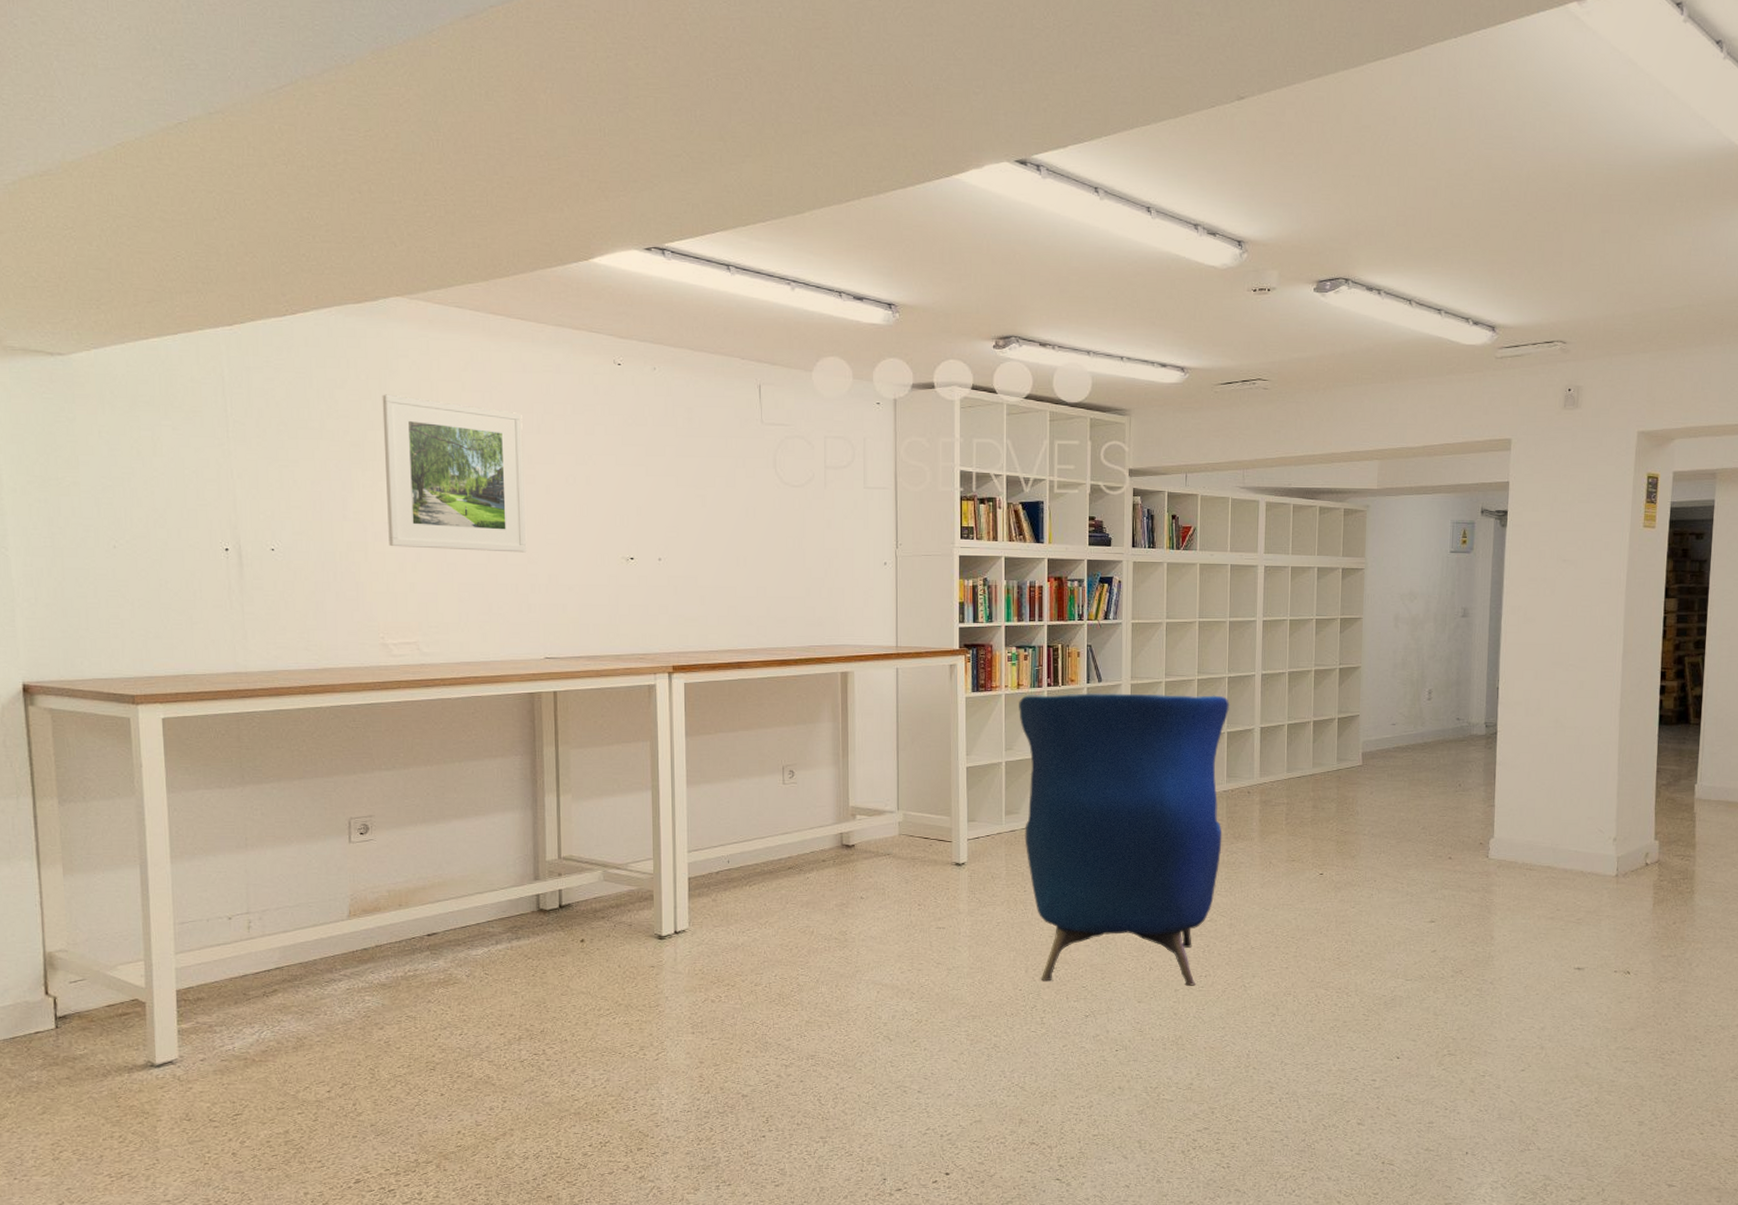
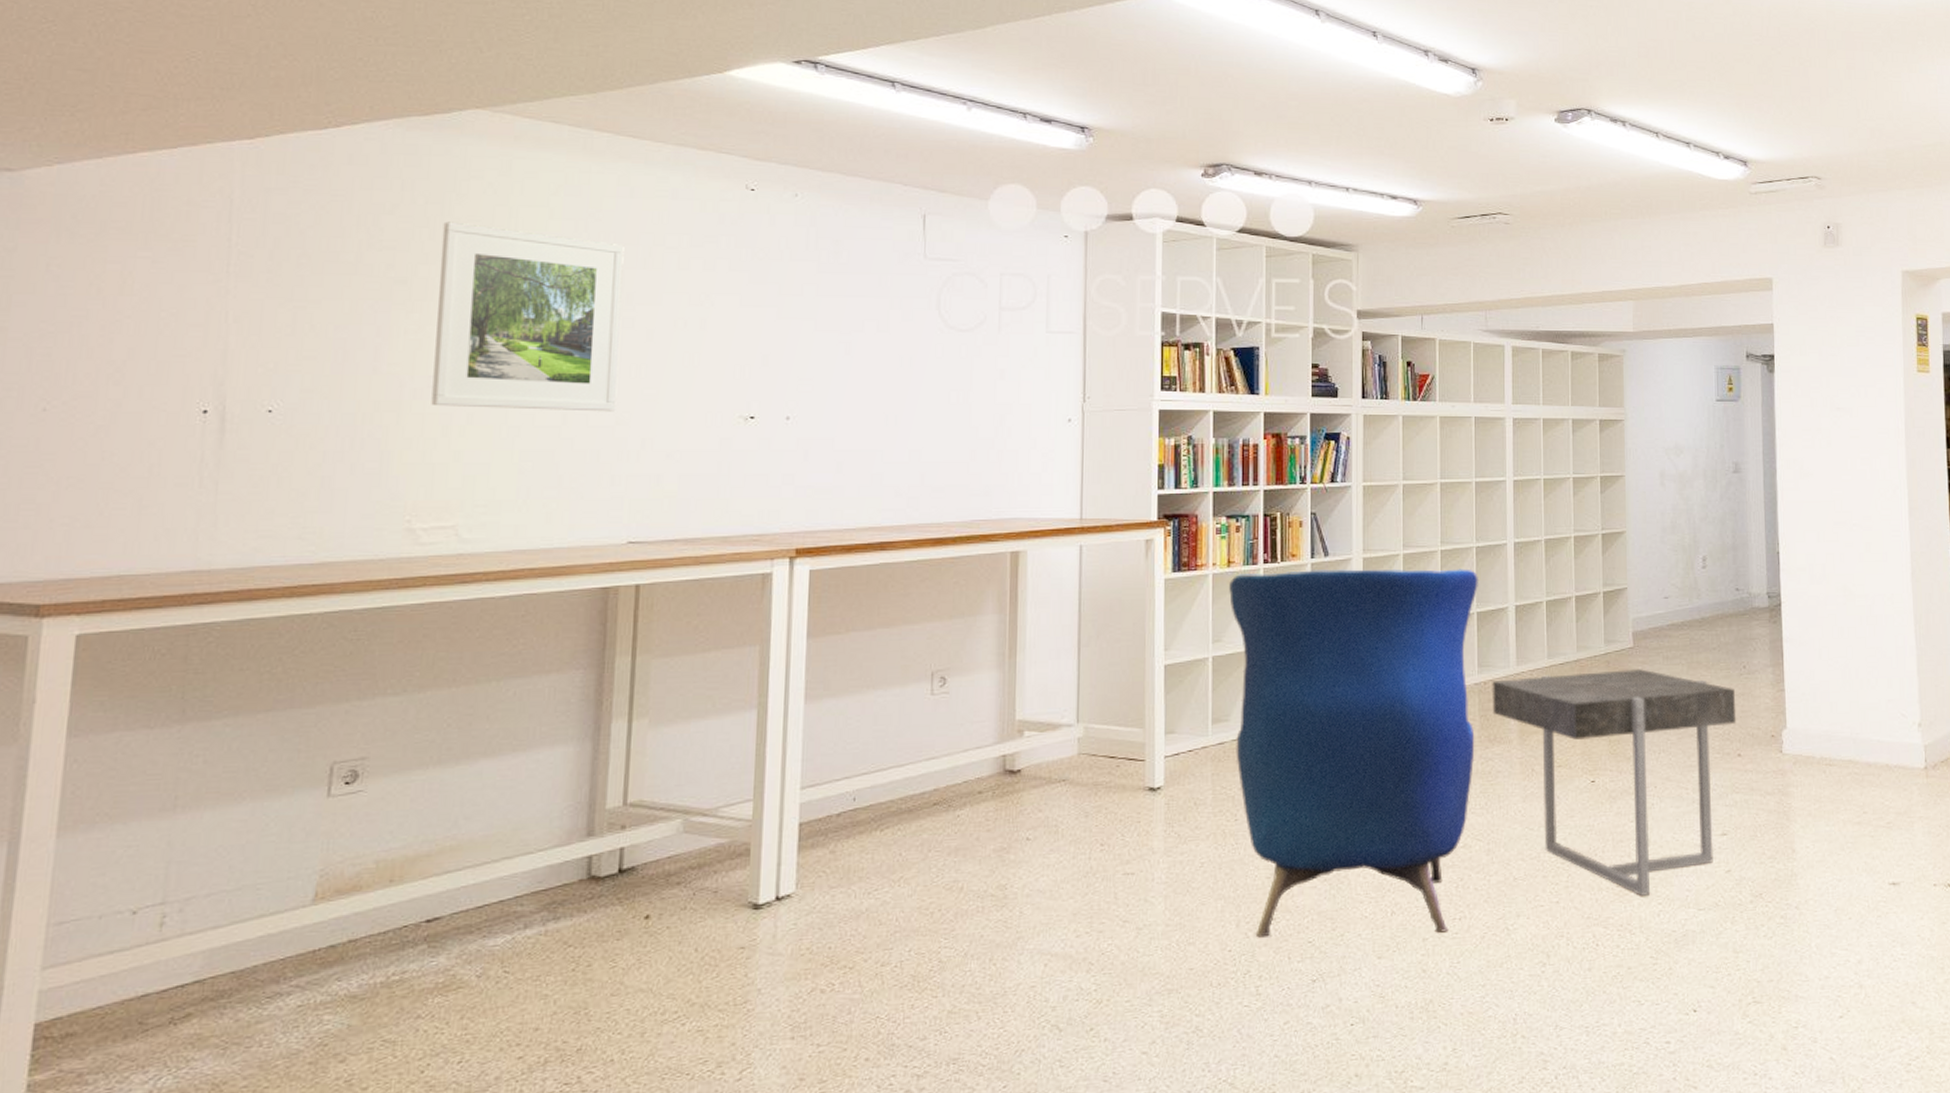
side table: none [1238,784,1450,967] -> present [1492,669,1737,896]

